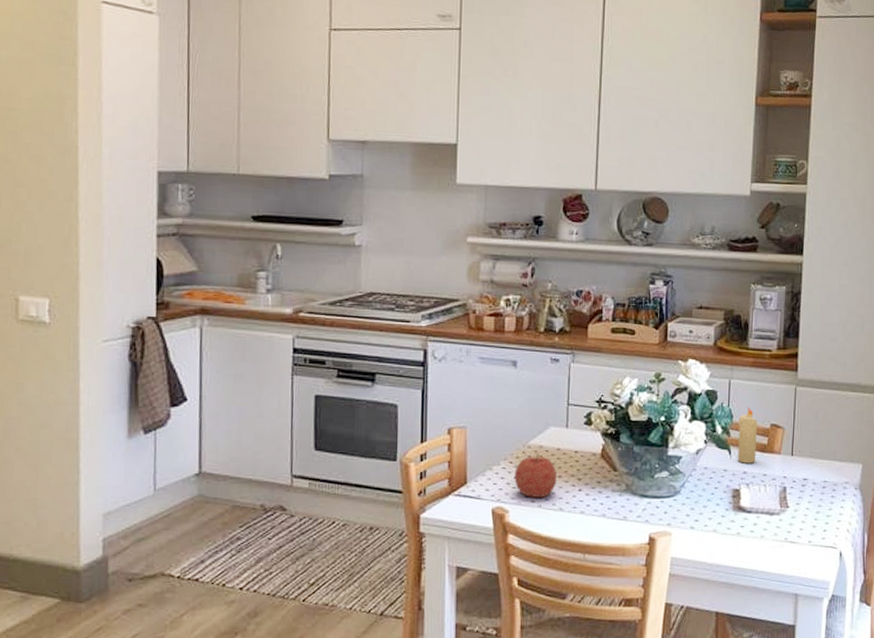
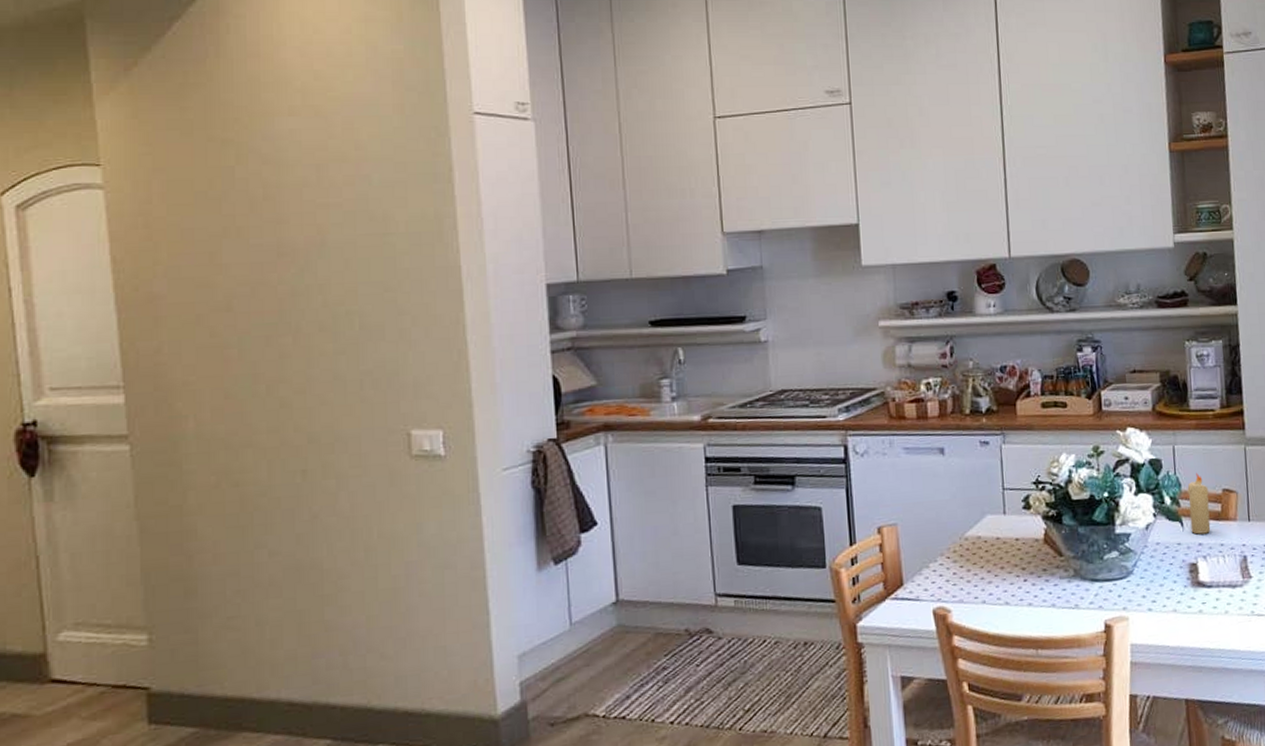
fruit: present [514,453,557,497] -> none [953,544,1000,594]

